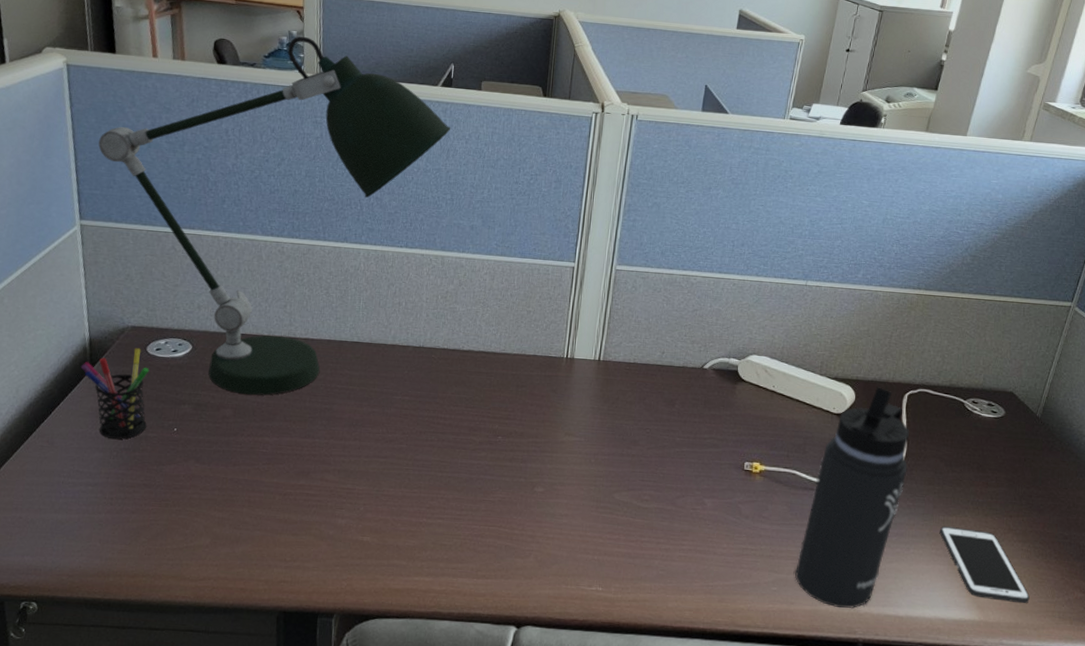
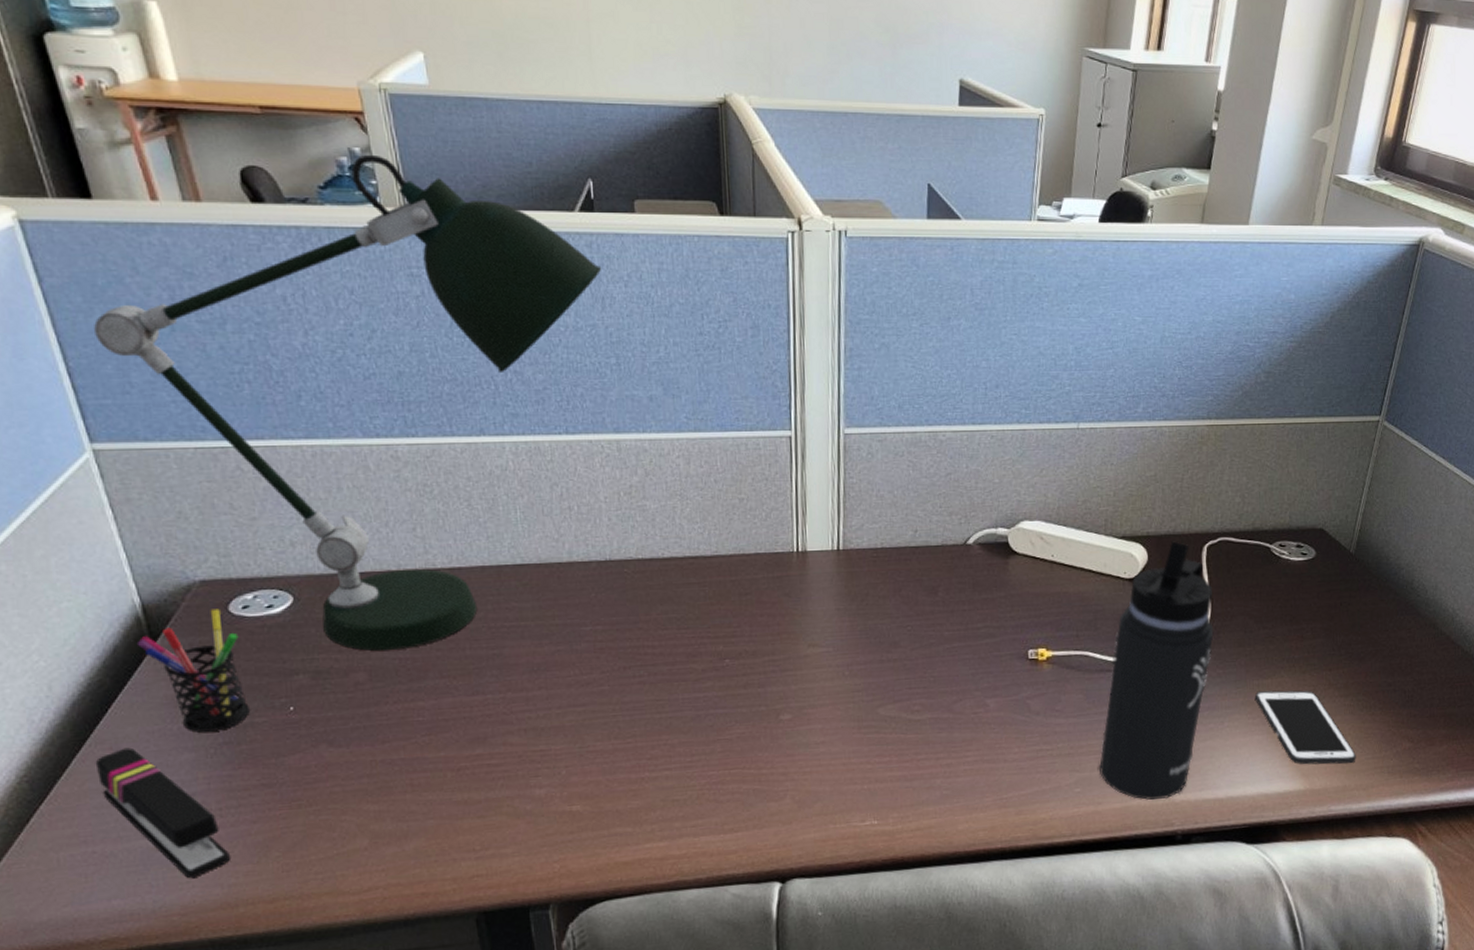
stapler: none [35,442,112,549] -> present [96,747,232,879]

